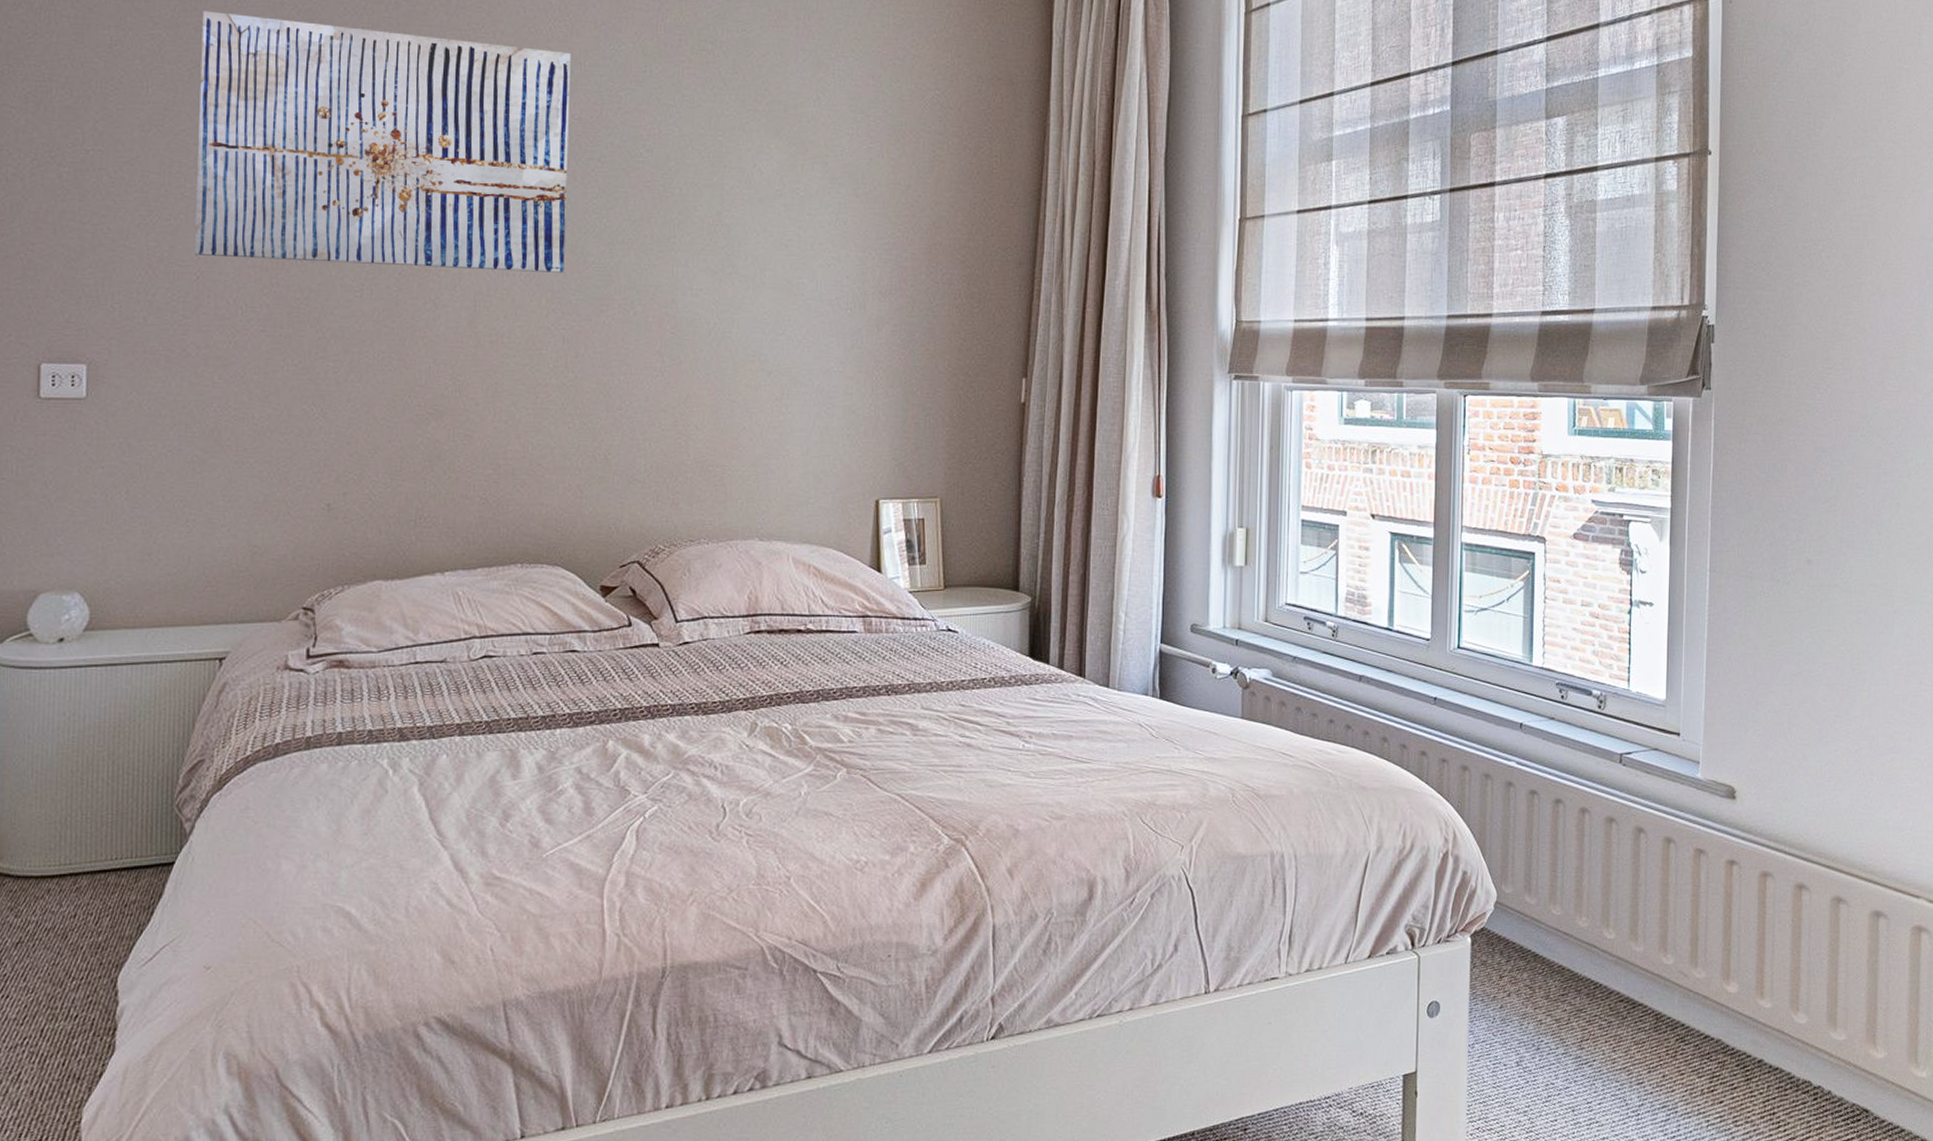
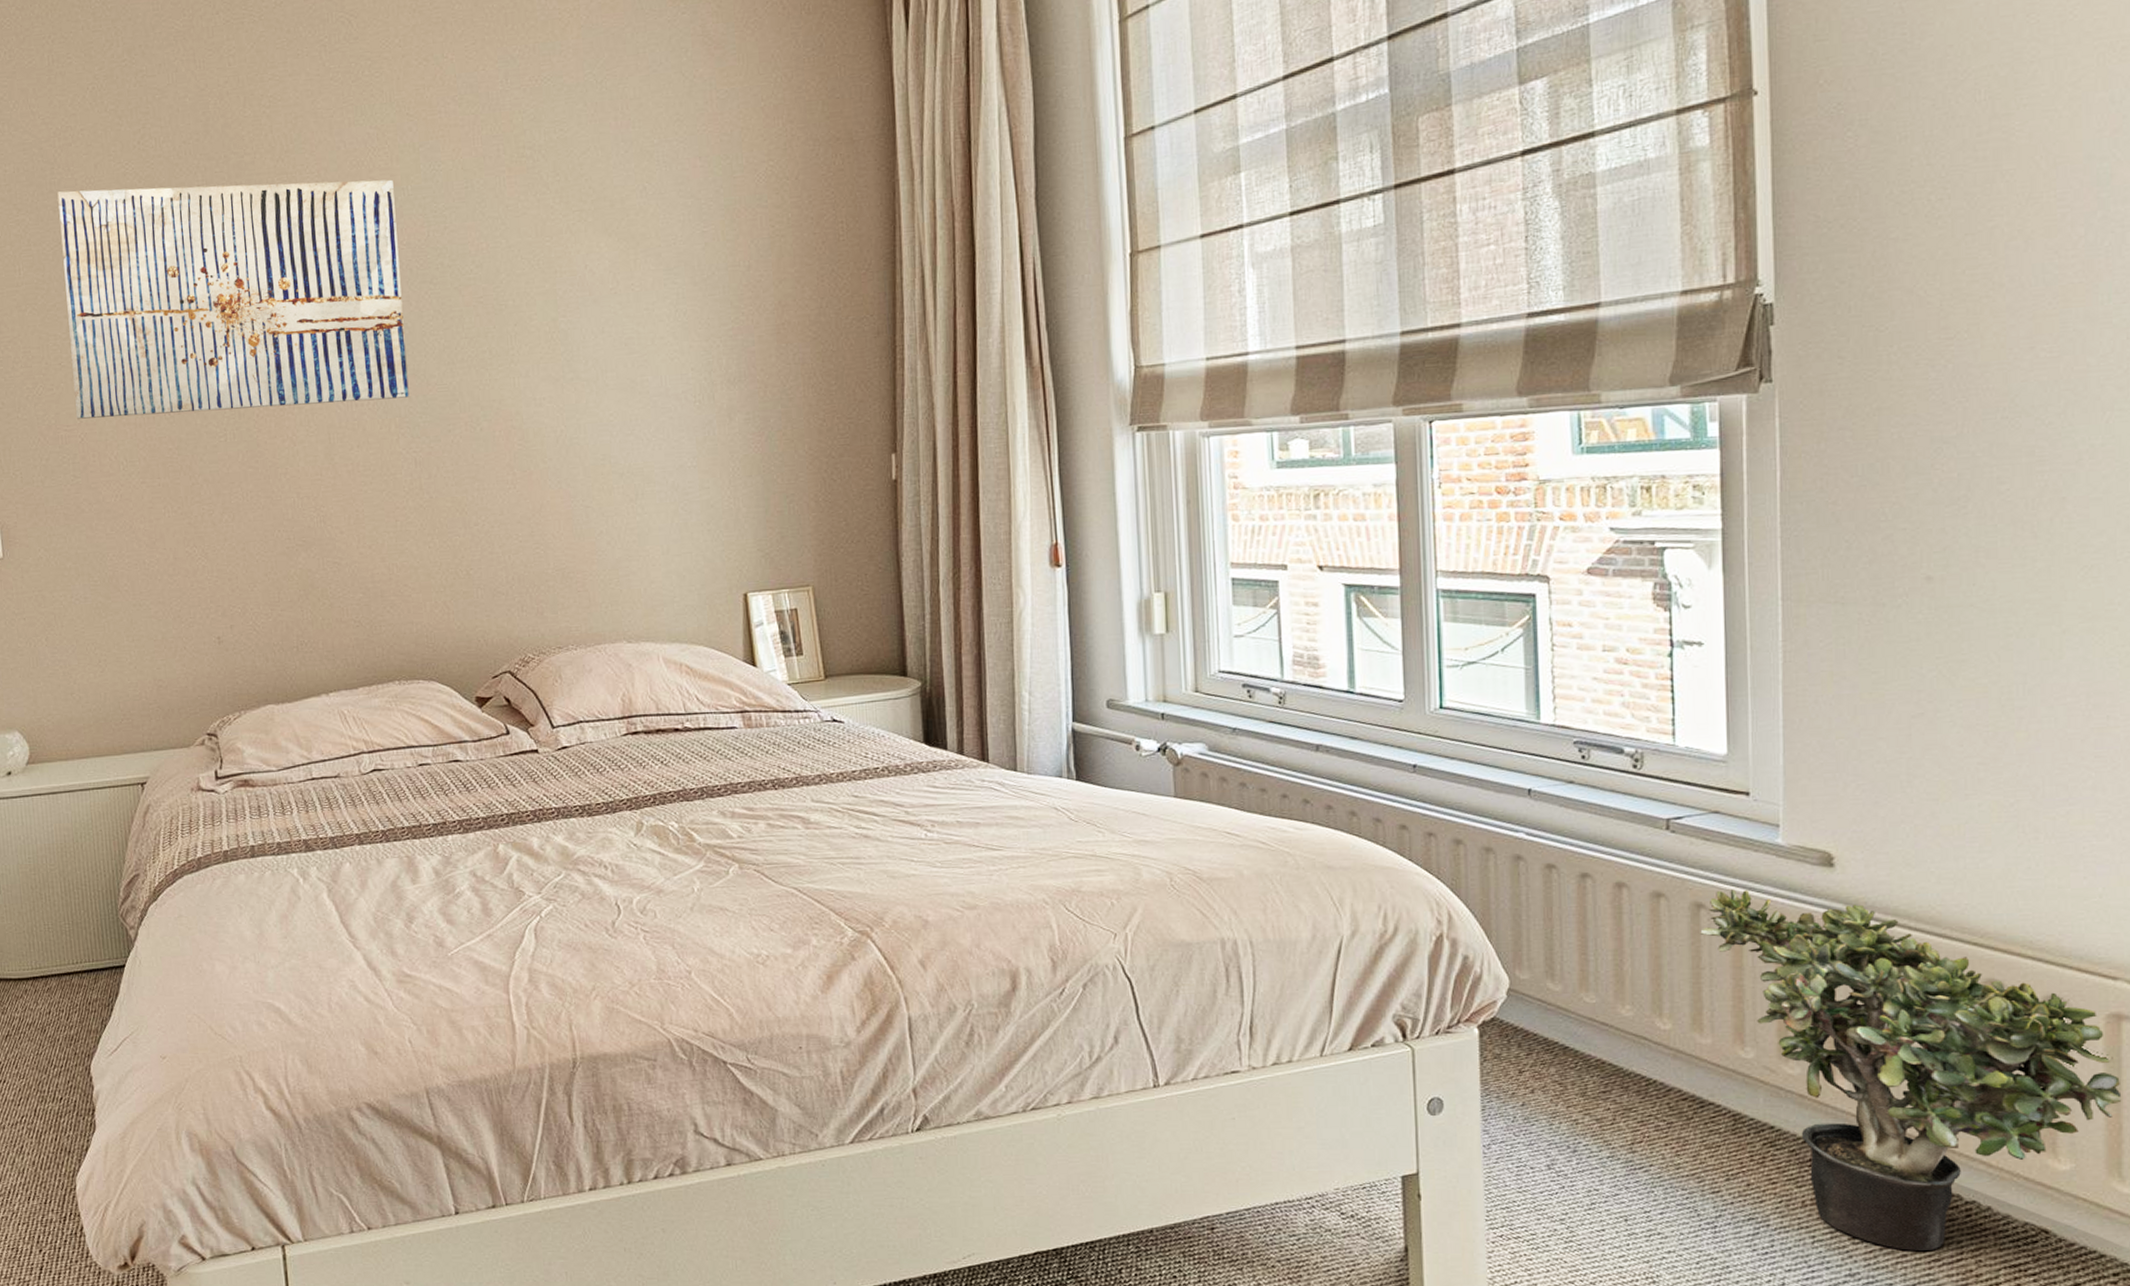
potted plant: none [1639,816,1919,1131] -> present [1700,889,2122,1251]

